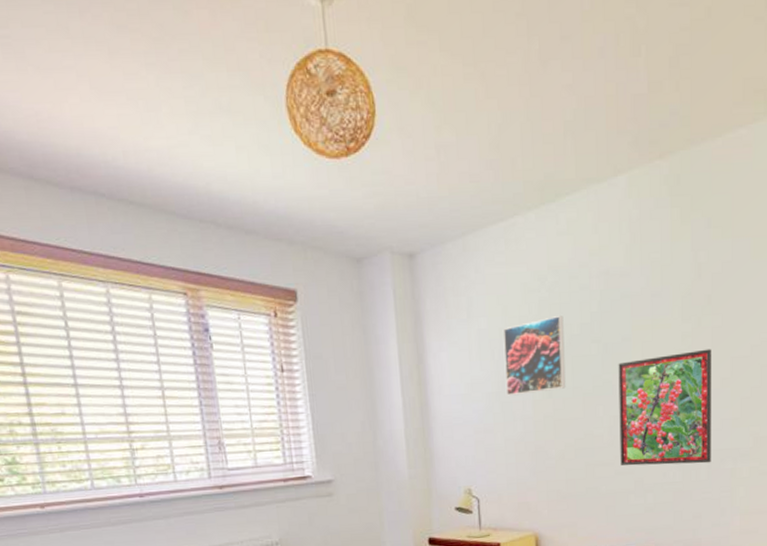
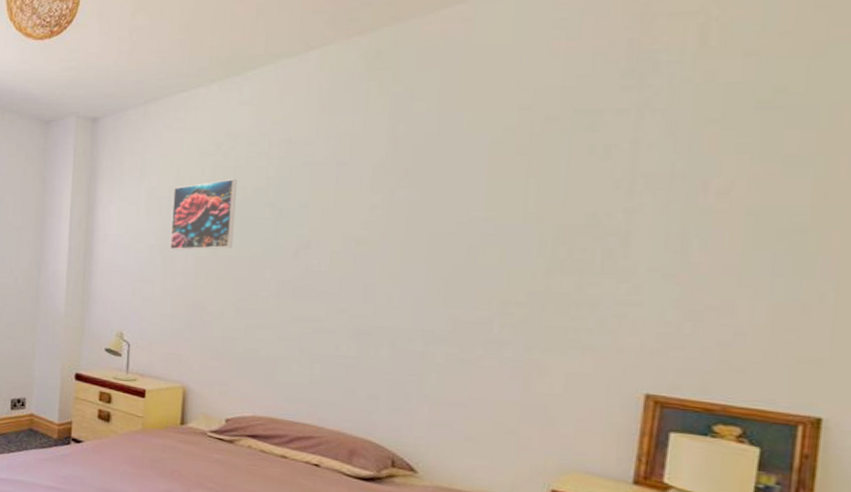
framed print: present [618,349,711,466] -> none [285,222,405,342]

